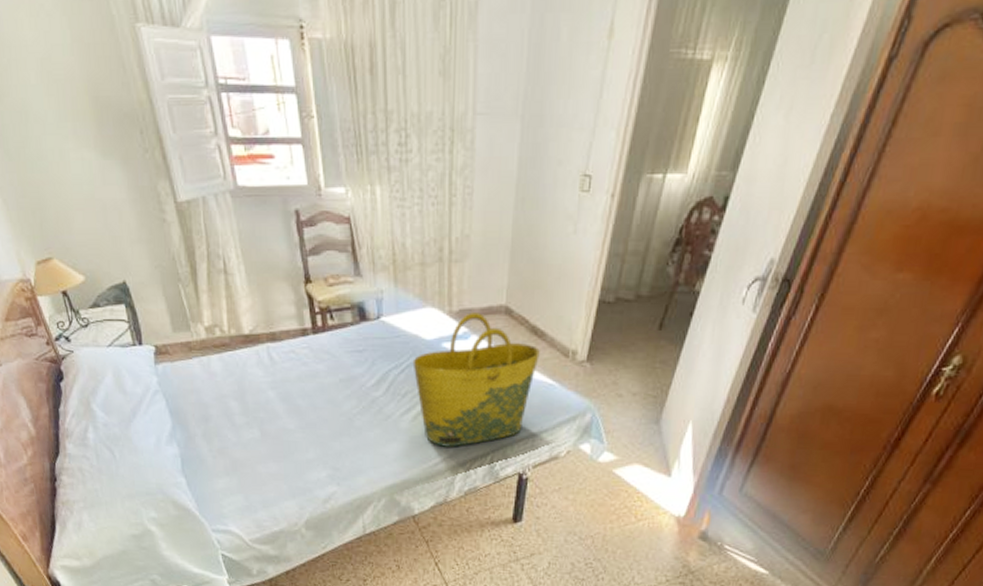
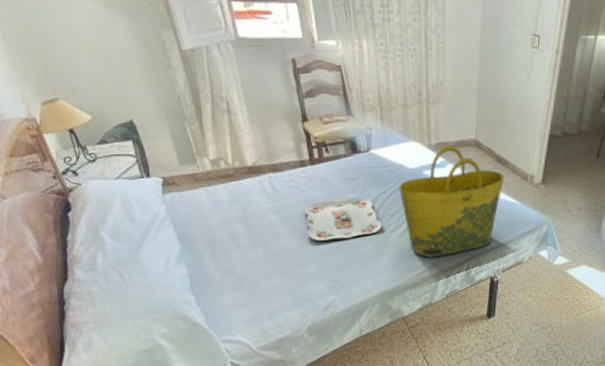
serving tray: none [305,373,391,422] -> present [304,197,382,240]

